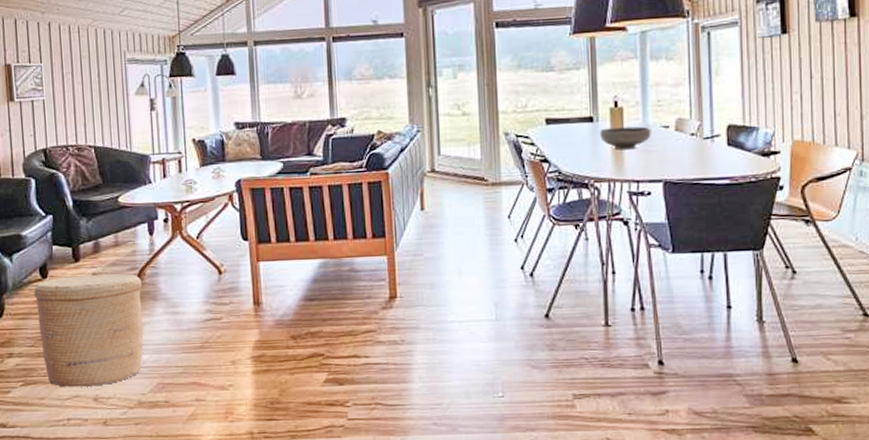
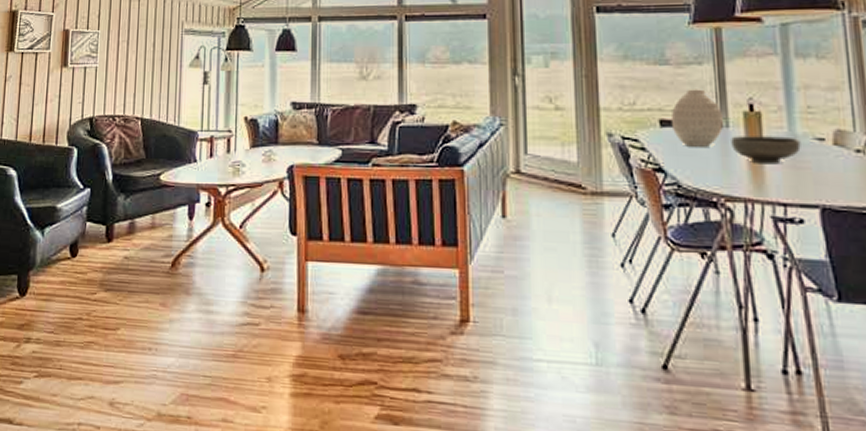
basket: present [34,273,144,387] -> none [61,257,175,389]
vase: none [554,90,594,140] -> present [670,89,723,147]

